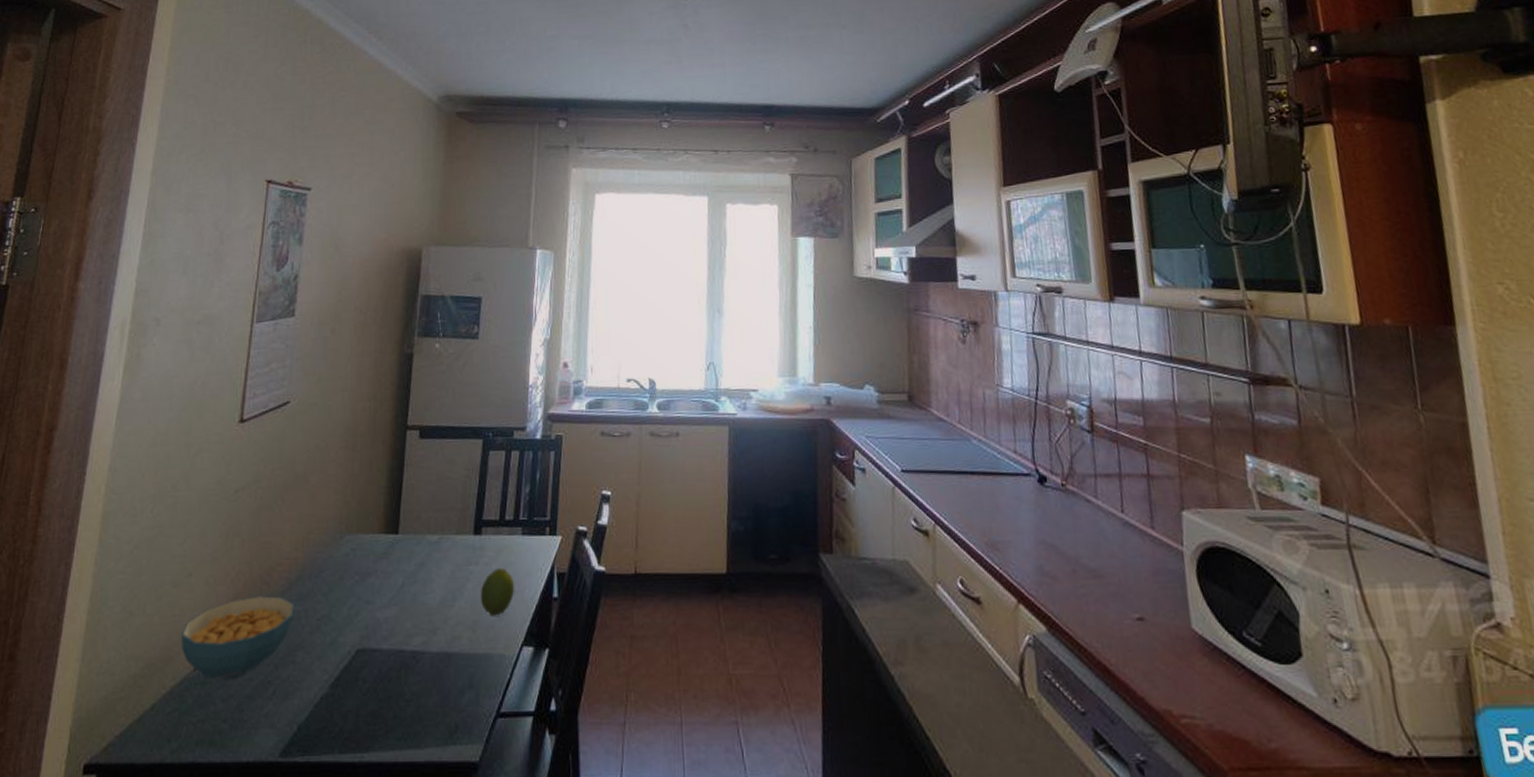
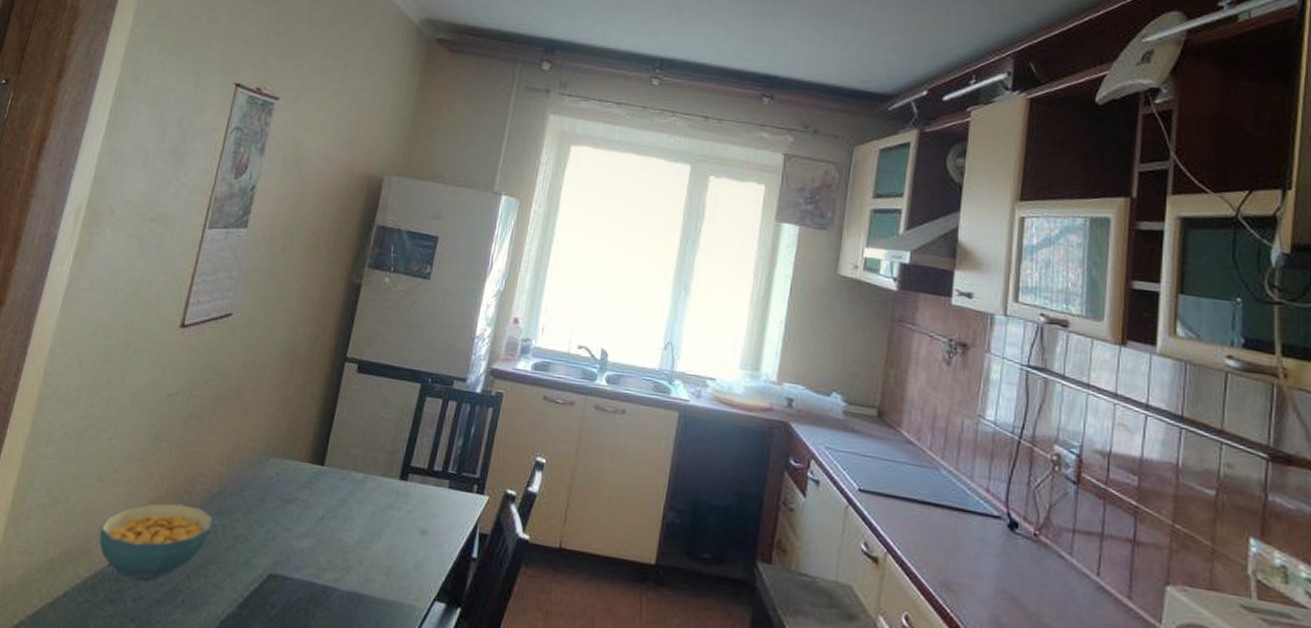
fruit: present [480,568,515,616] -> none [397,518,435,566]

